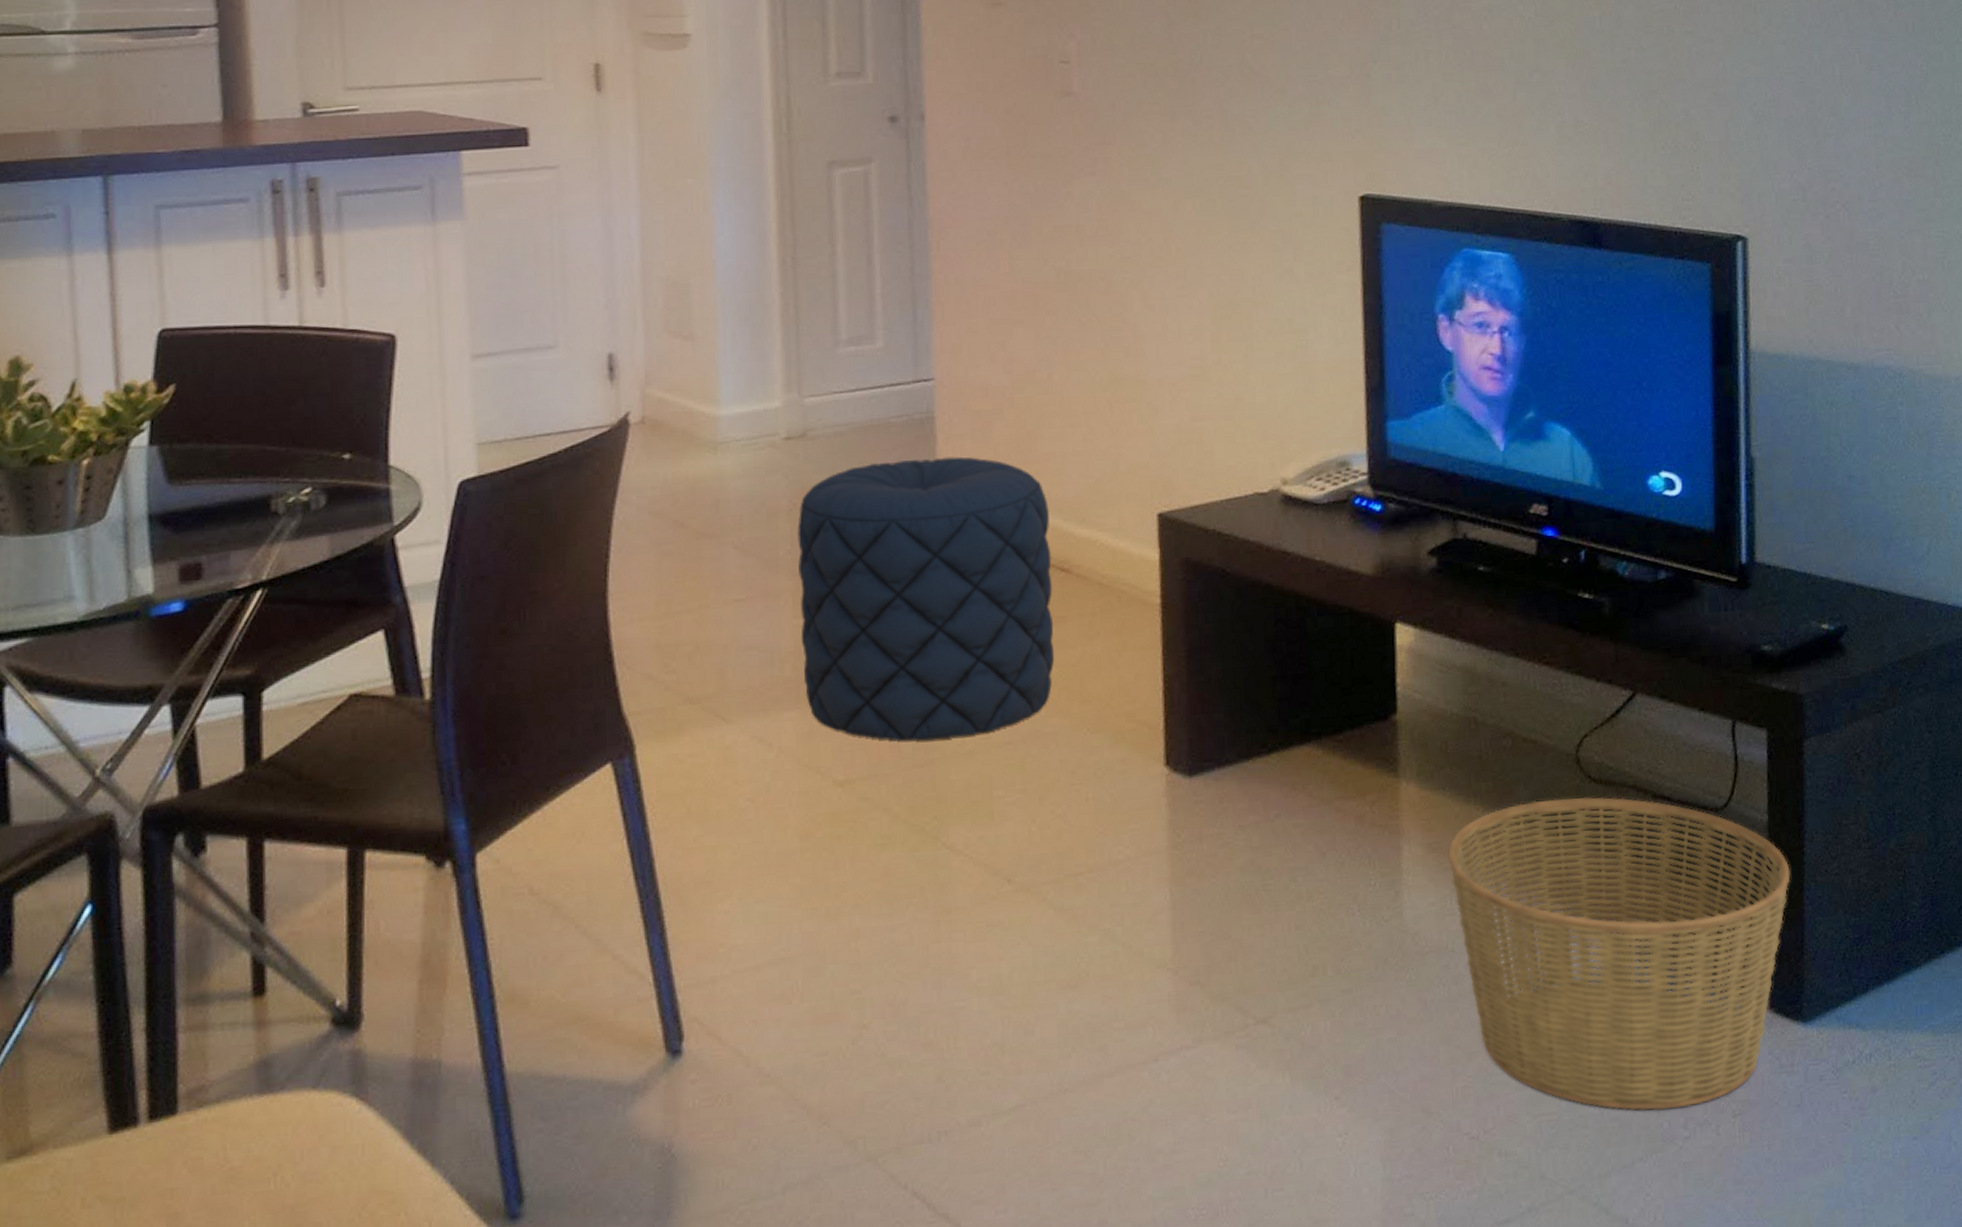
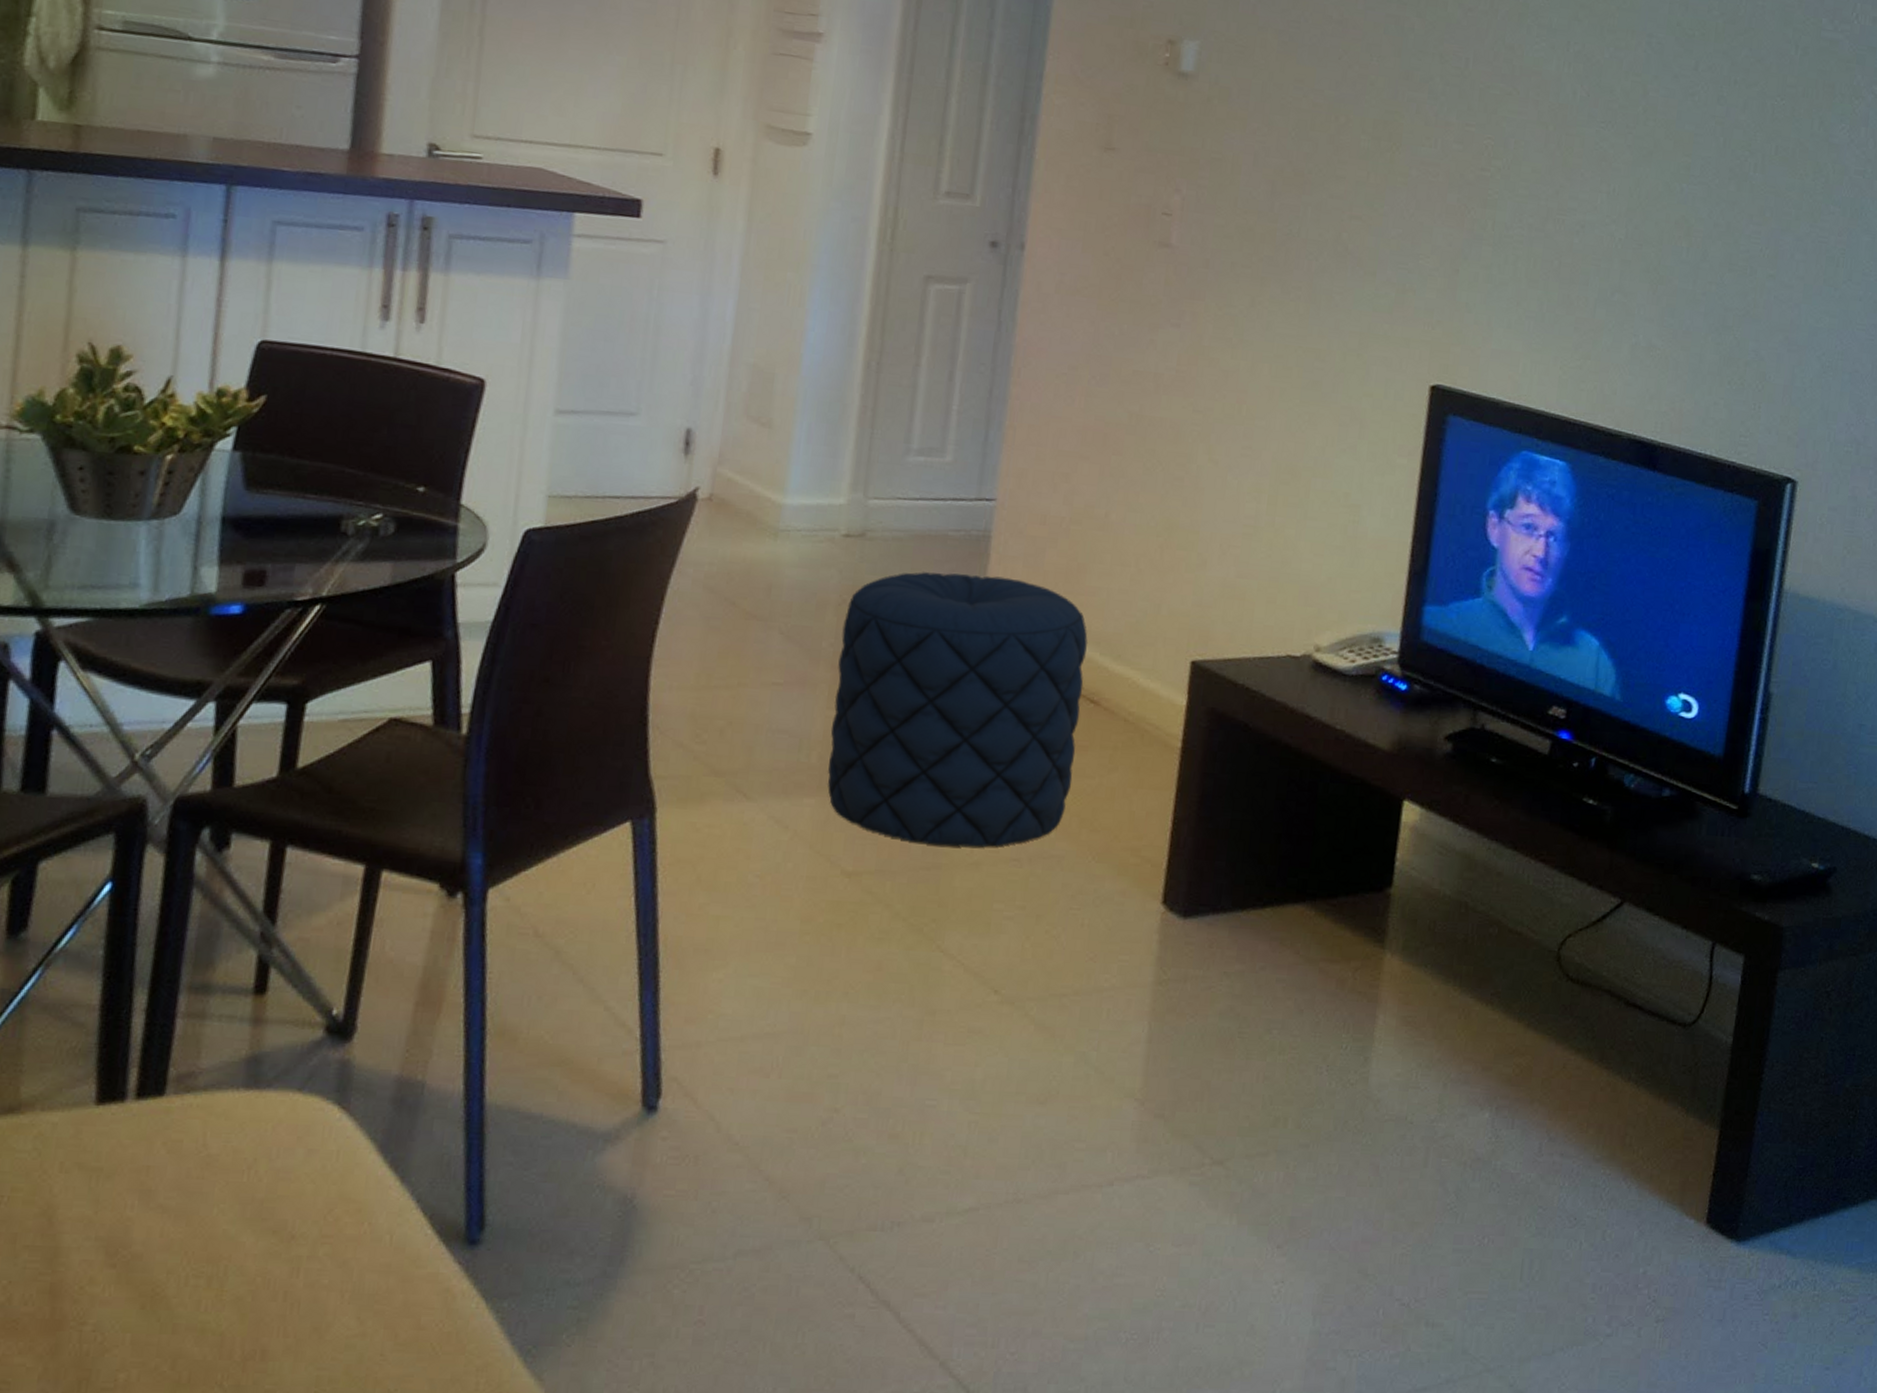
basket: present [1448,797,1790,1111] -> none [1420,990,1747,1305]

